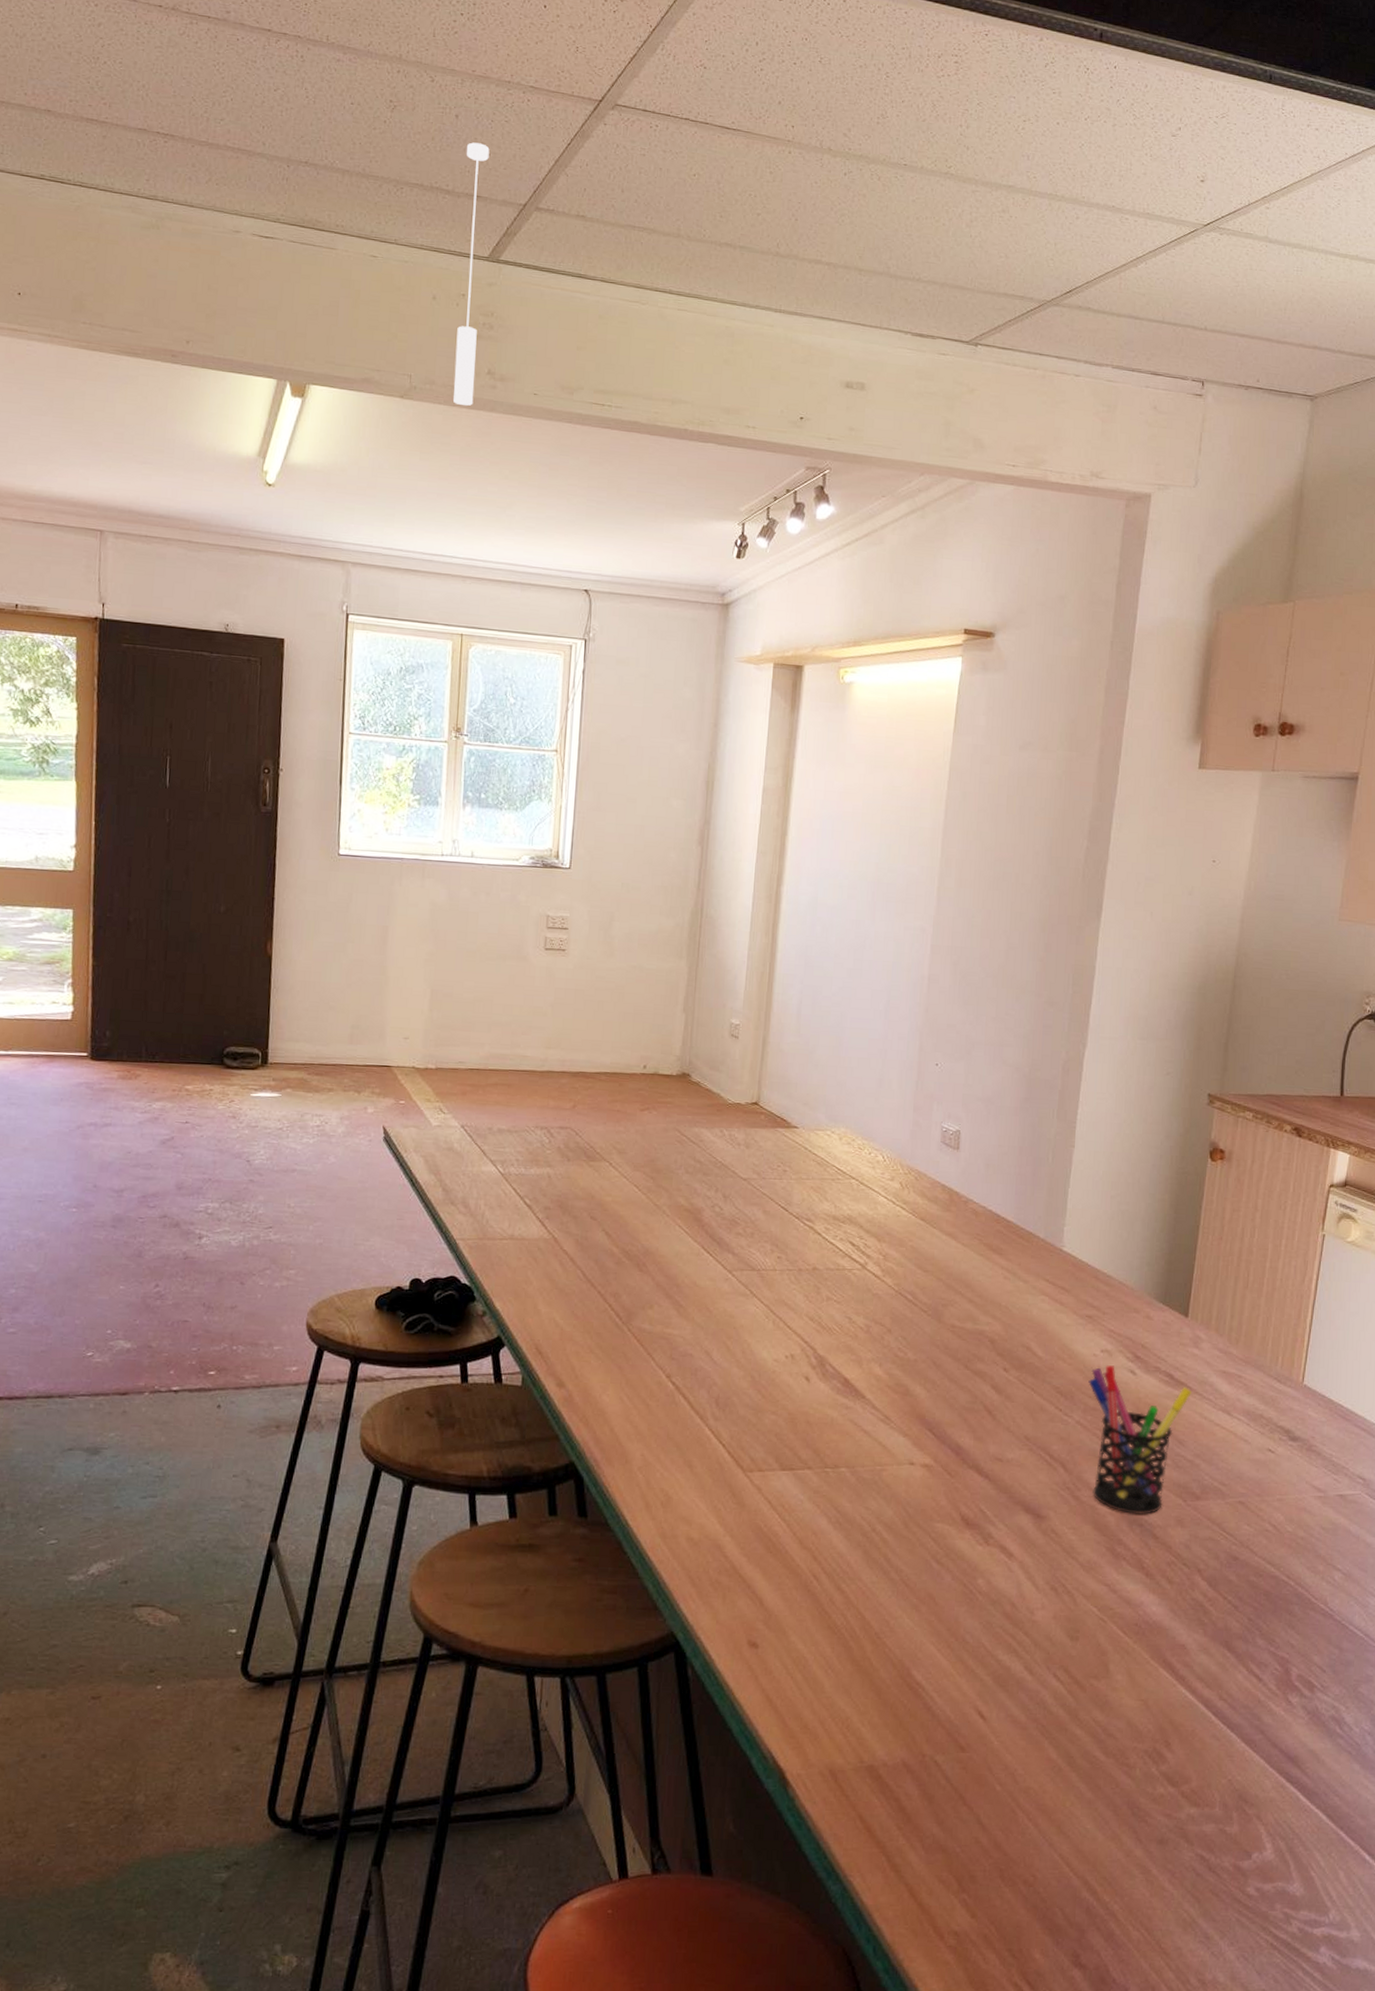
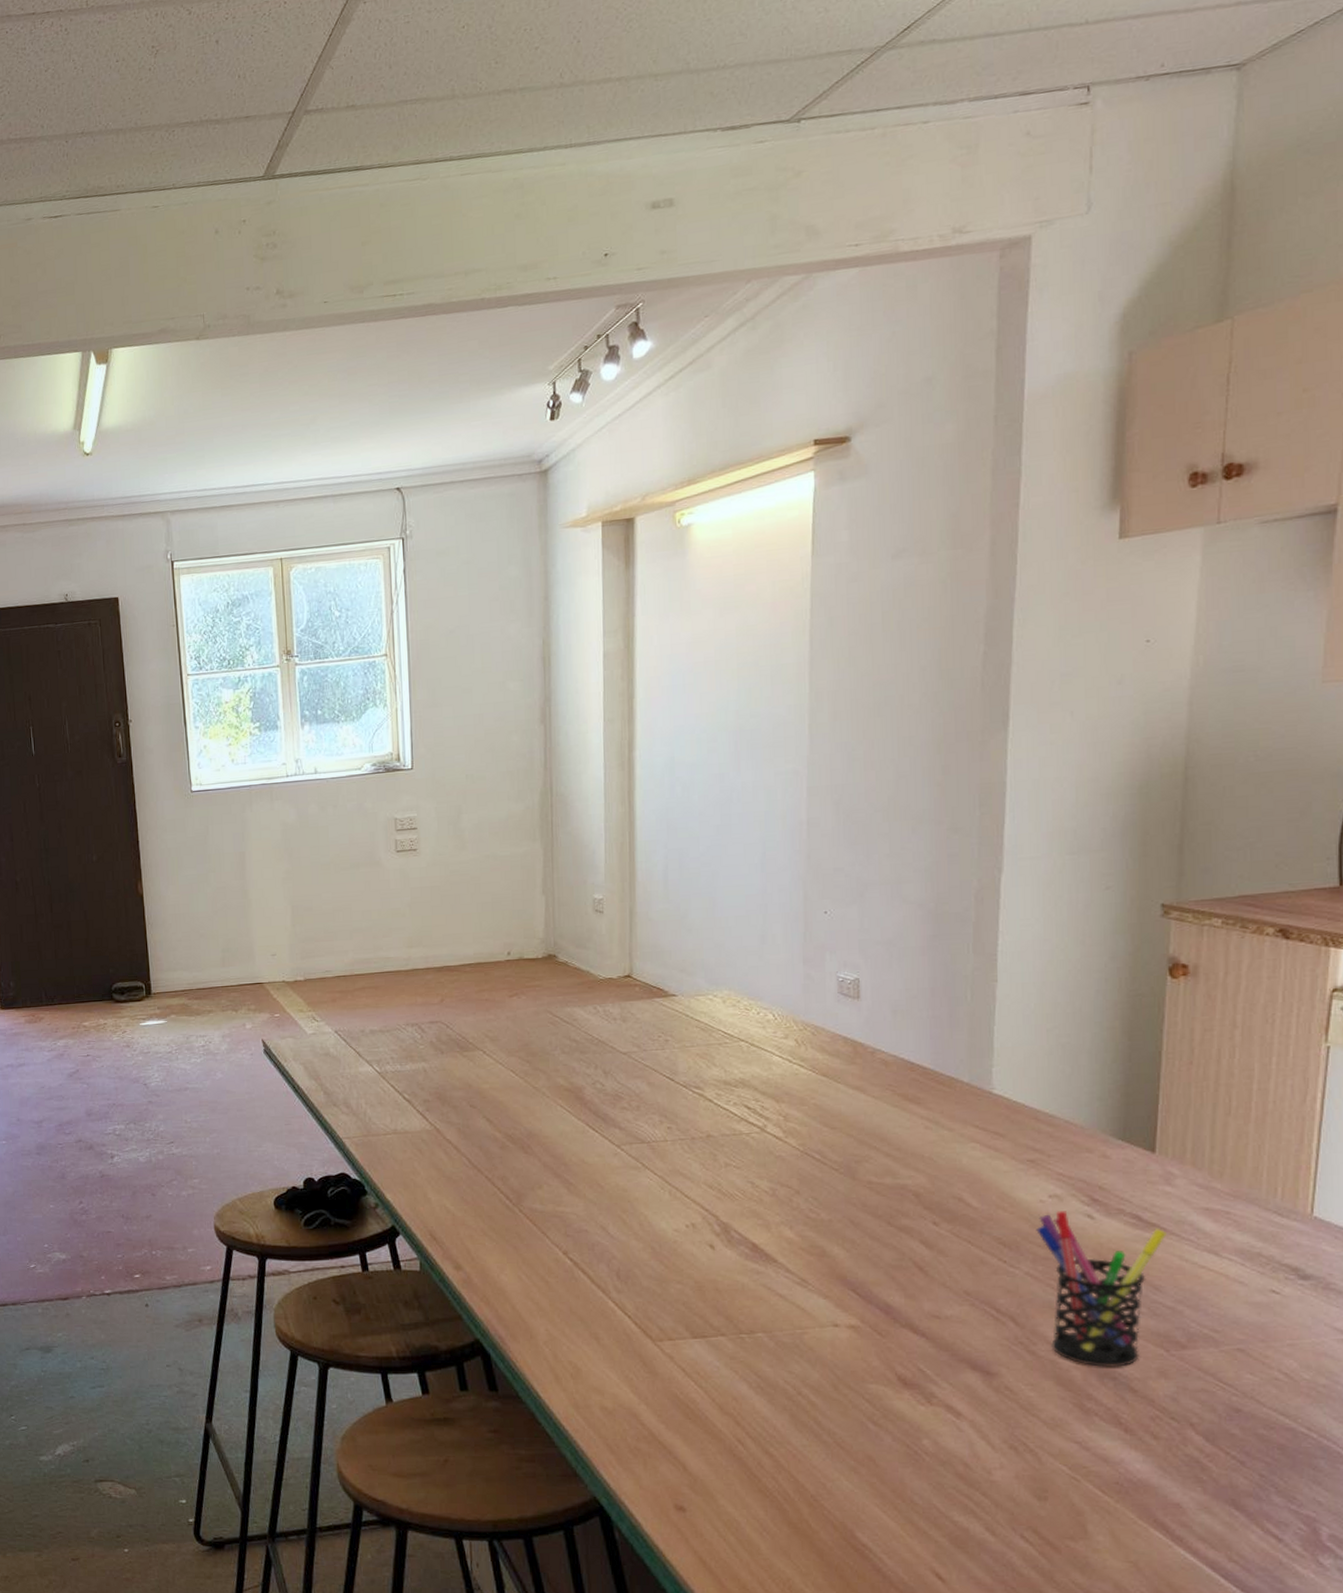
pendant lamp: present [453,142,490,406] -> none [230,61,266,332]

